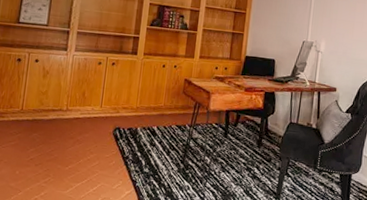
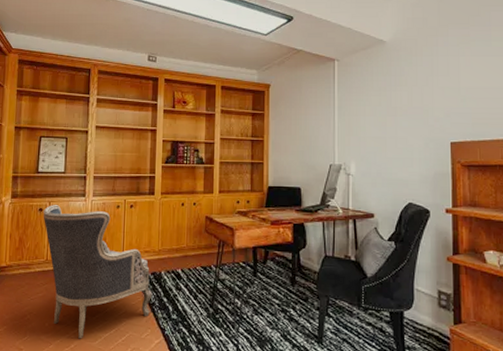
armchair: none [21,56,127,188] -> present [43,205,153,339]

